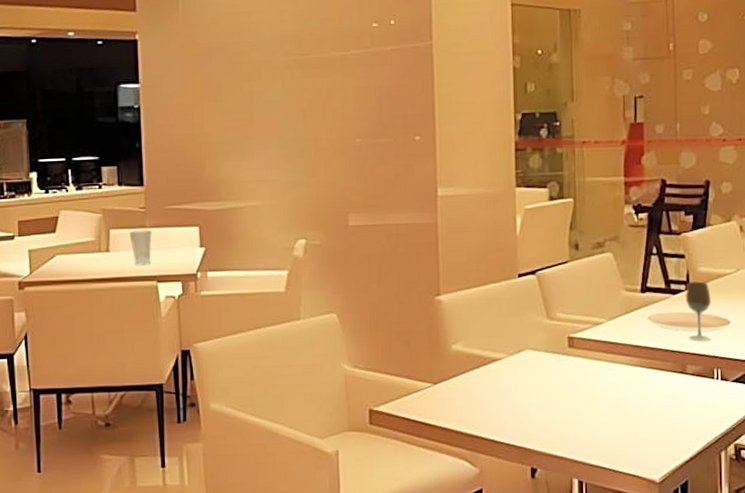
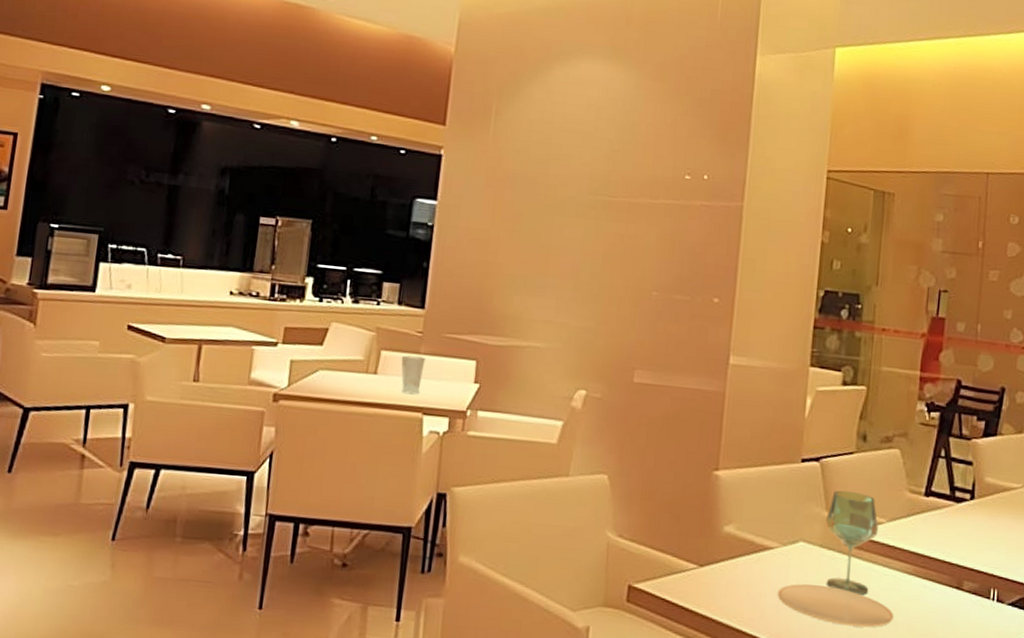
plate: none [509,386,623,420] -> present [777,583,894,628]
wine glass: none [548,297,600,391] -> present [826,490,879,595]
plate: present [647,311,731,333] -> none [928,520,1013,548]
wine glass: present [686,281,711,342] -> none [967,491,995,559]

